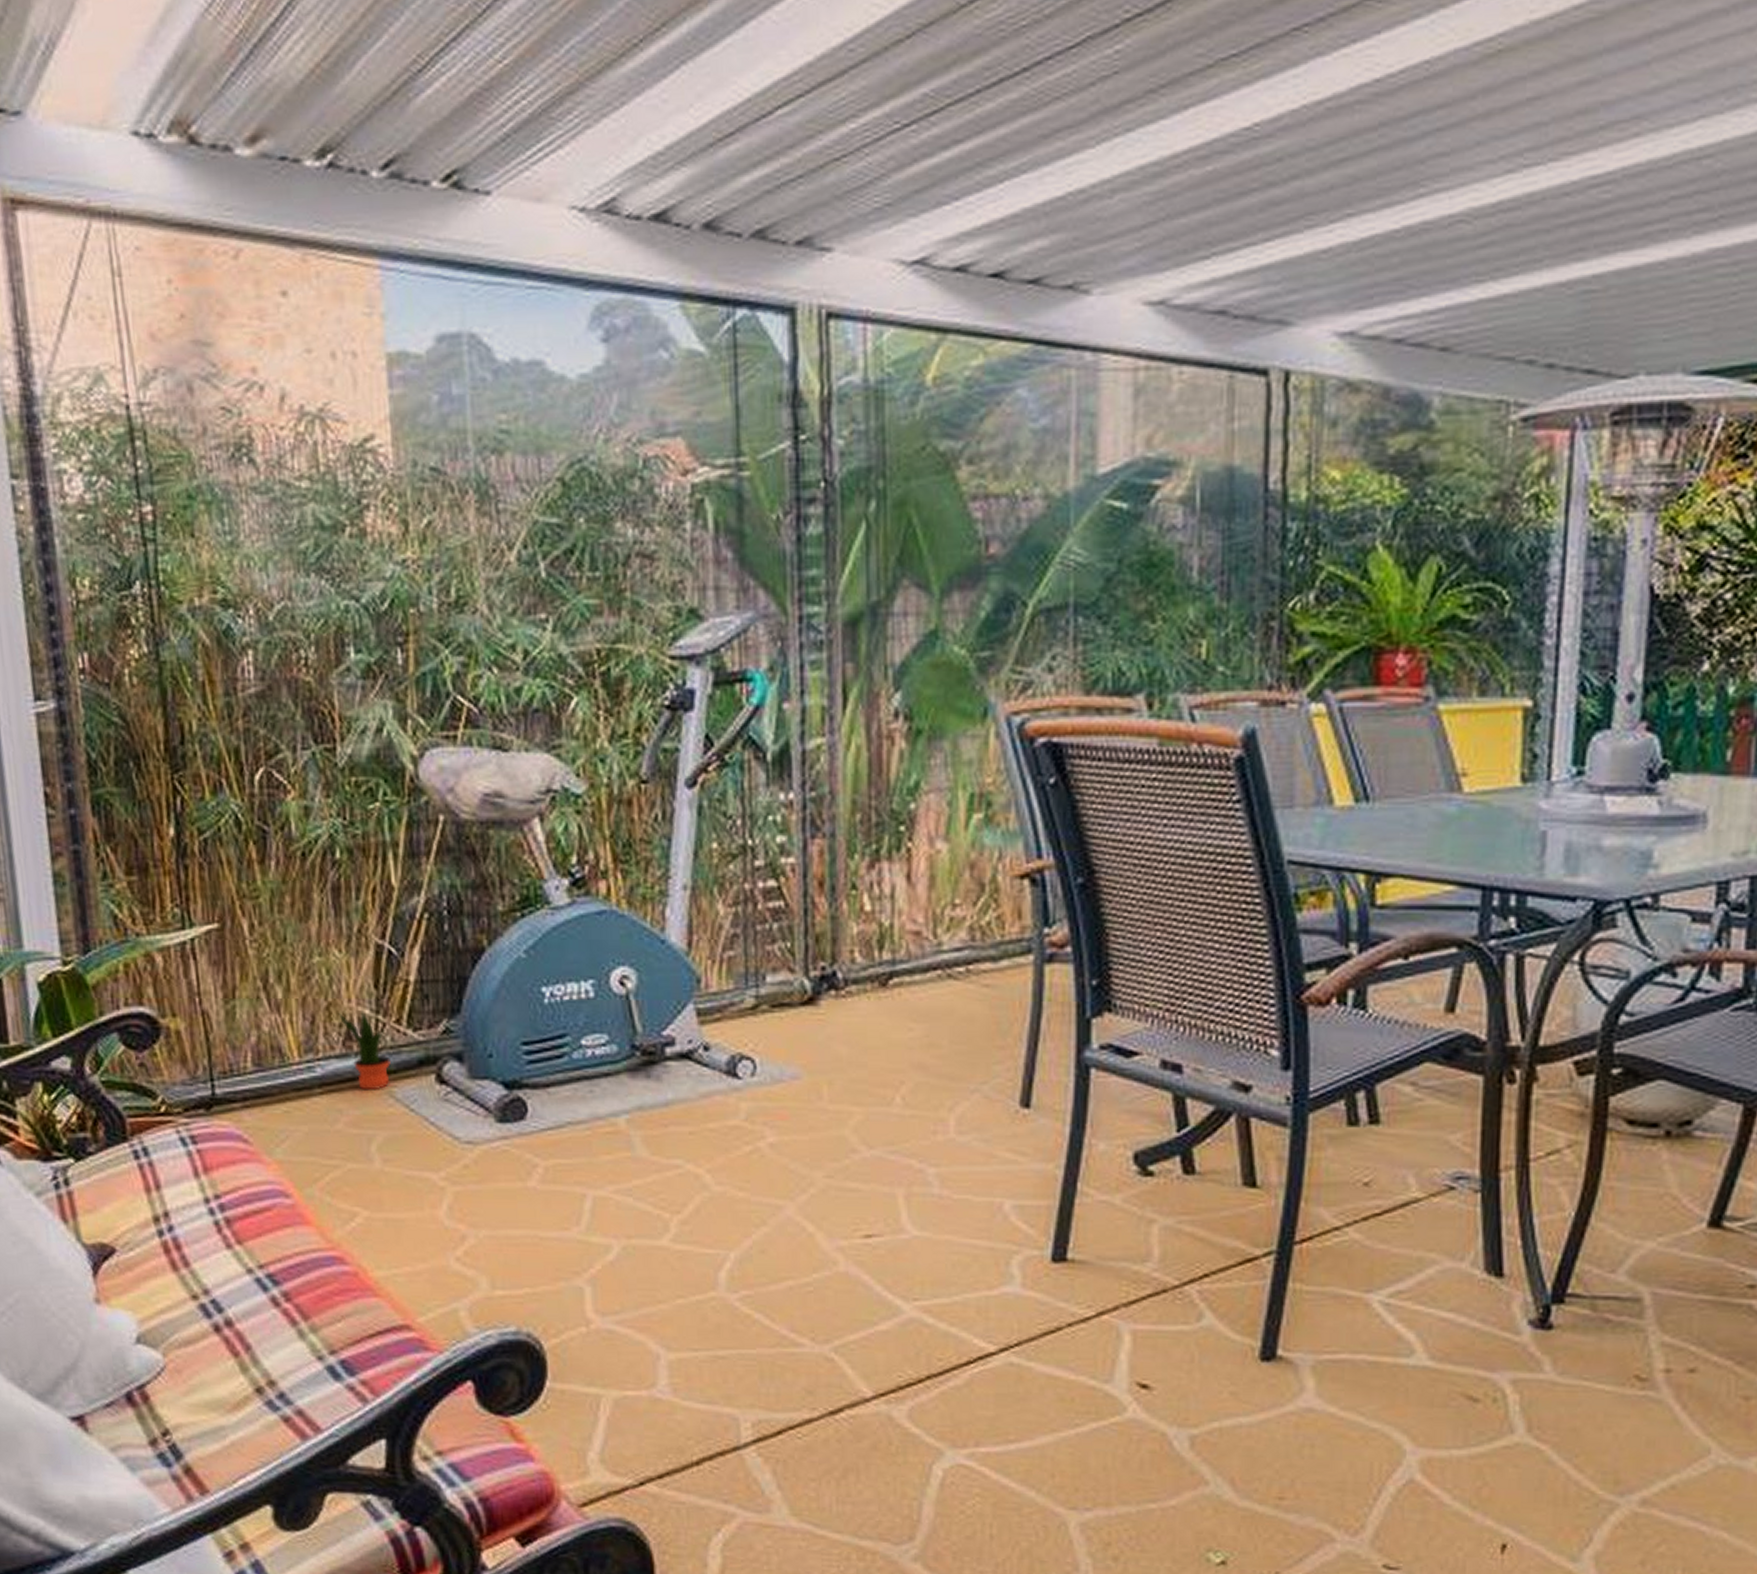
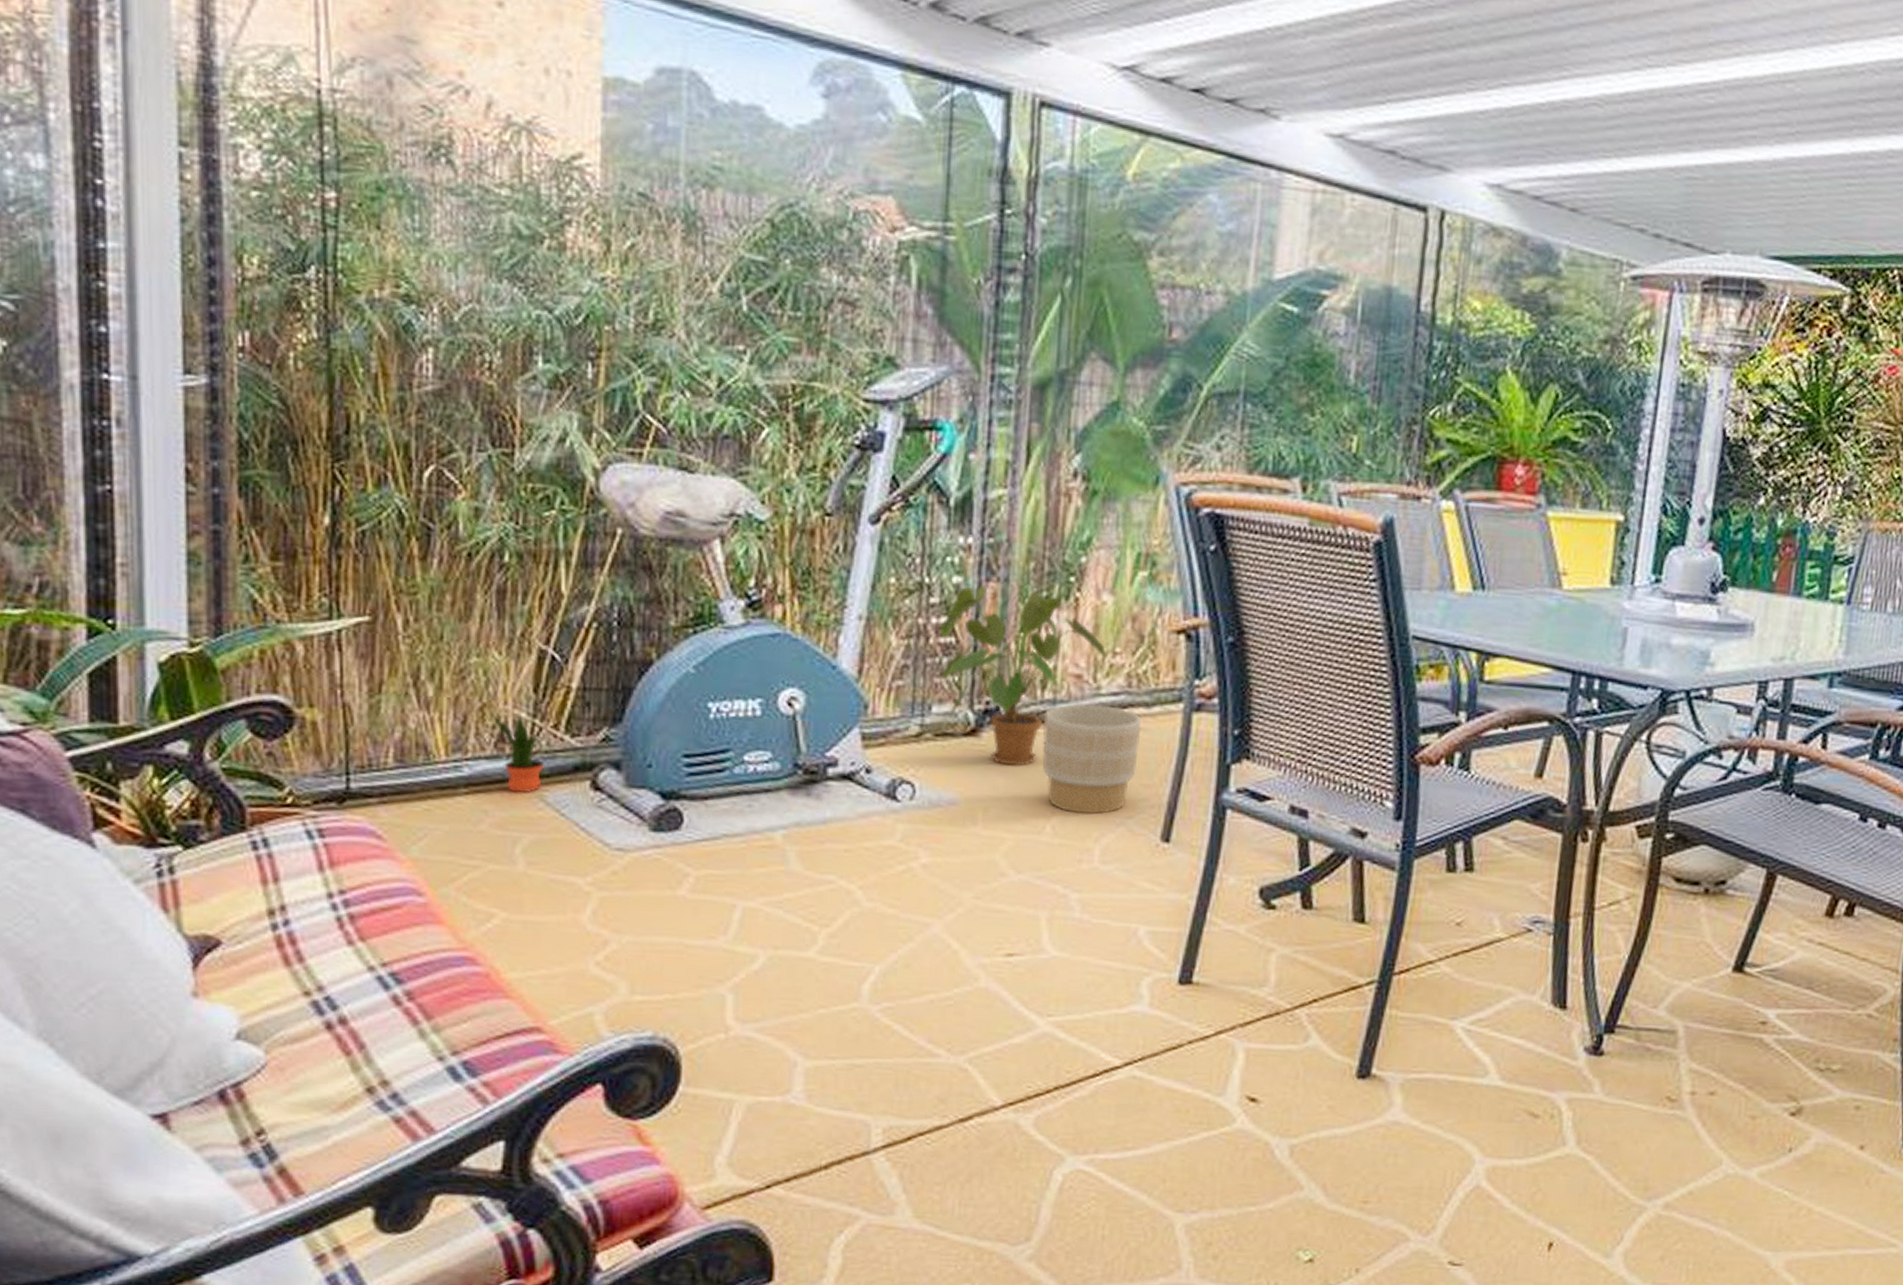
house plant: none [766,843,951,1034] -> present [938,585,1111,766]
planter: none [884,963,990,1082] -> present [1042,704,1142,814]

